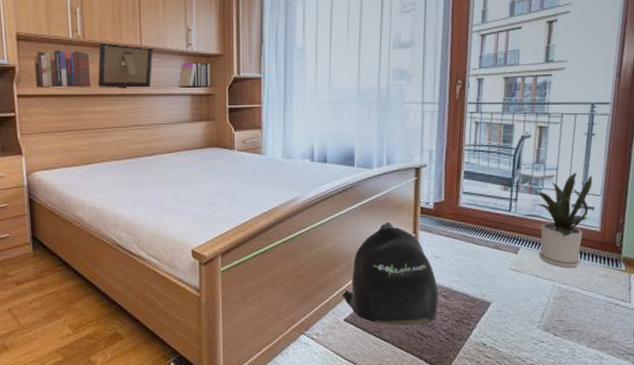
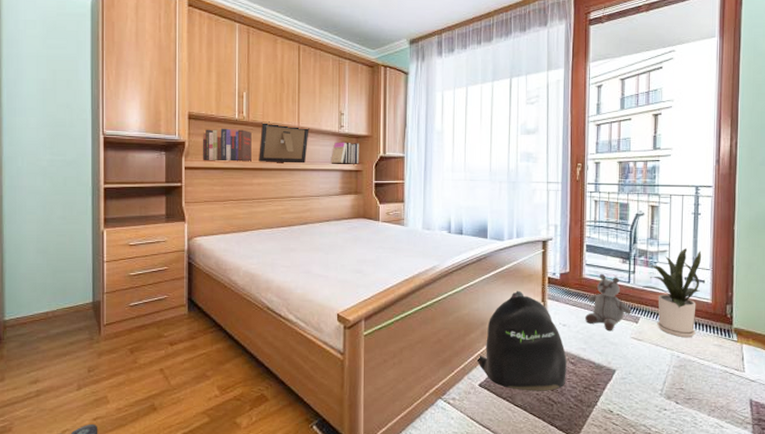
stuffed bear: none [460,202,511,262] -> present [585,273,632,330]

